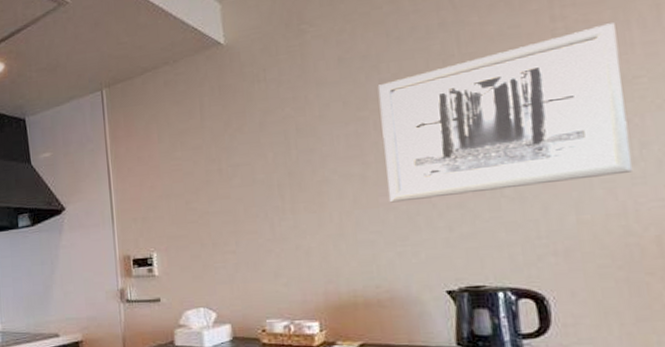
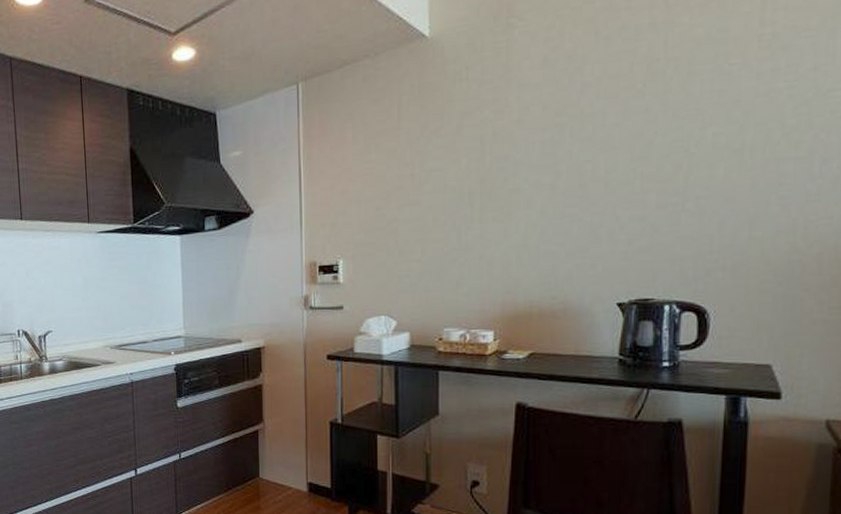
wall art: present [377,23,633,203] -> none [575,30,821,214]

